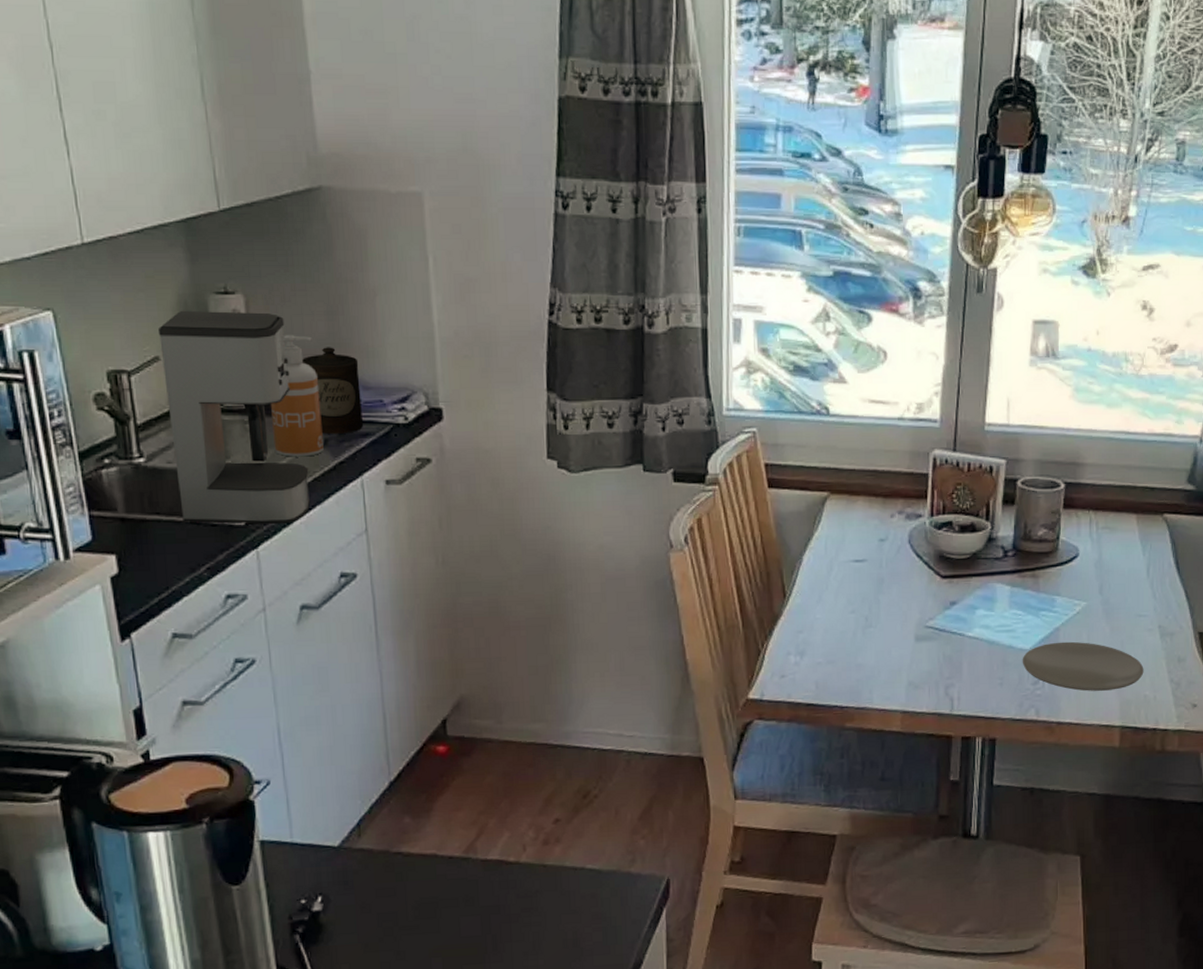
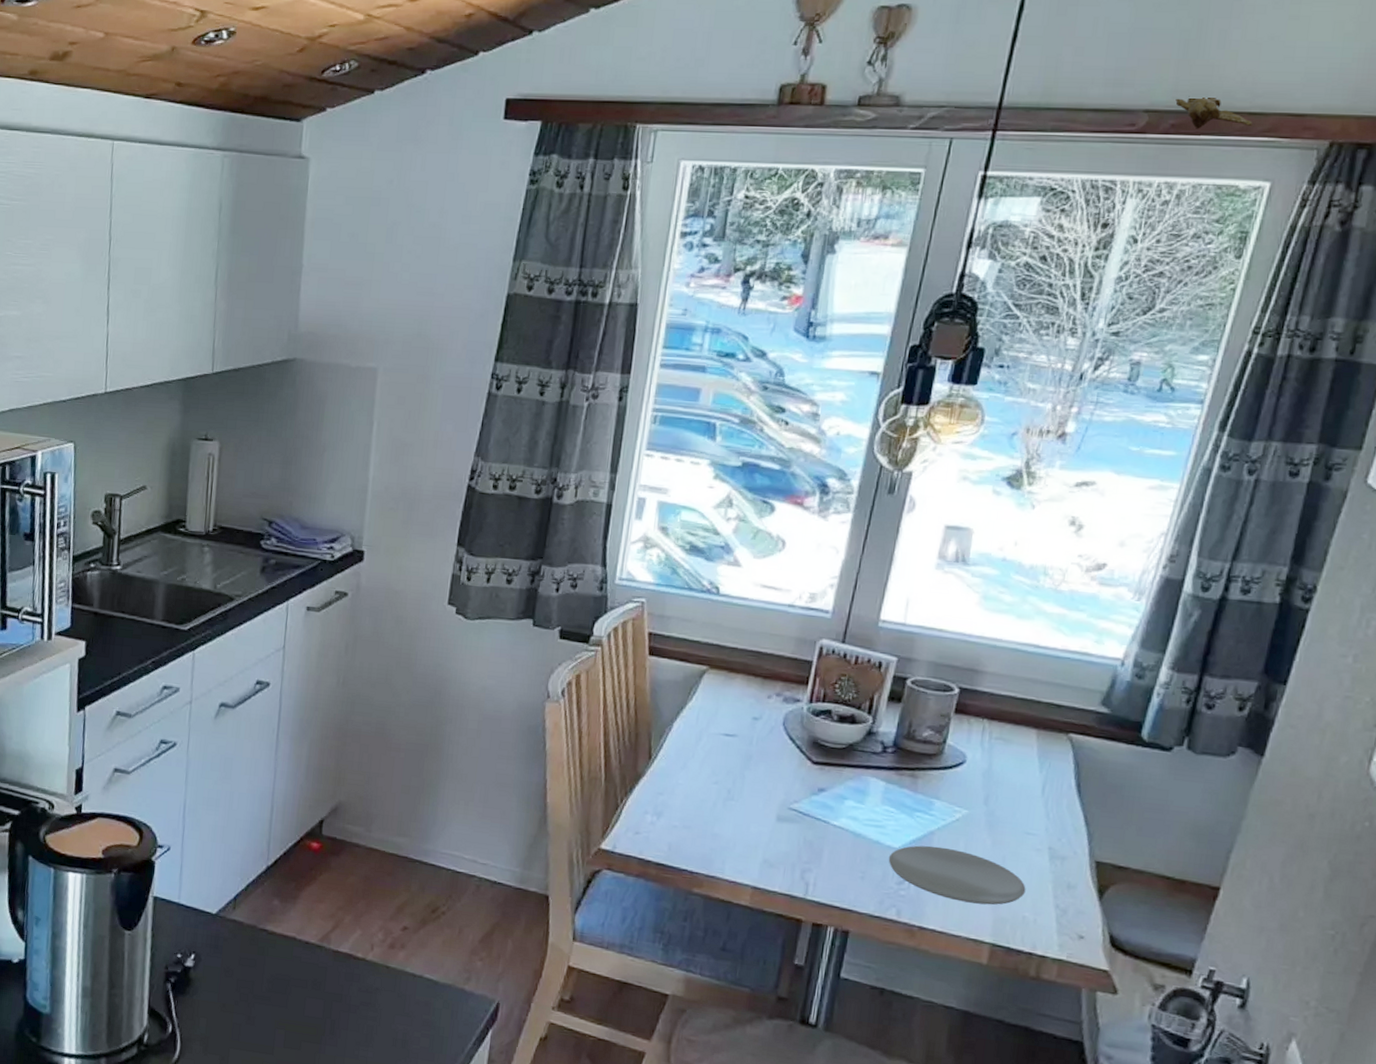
coffee maker: present [157,310,310,524] -> none [141,450,248,633]
soap dispenser: present [270,335,324,457] -> none [222,477,267,580]
canister: present [301,347,363,434] -> none [255,490,301,564]

